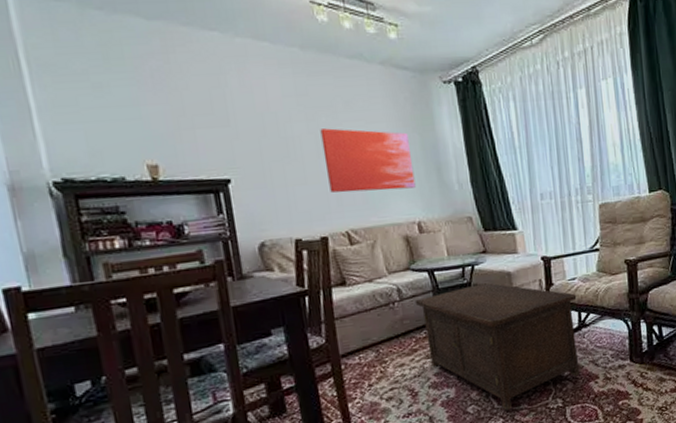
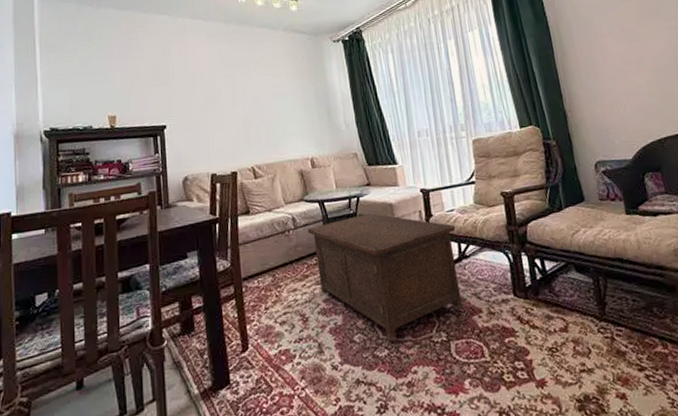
wall art: present [320,128,416,193] -> none [235,82,310,134]

